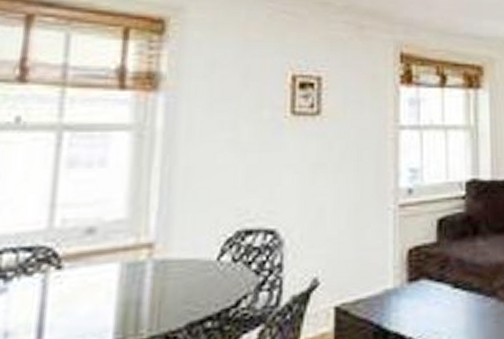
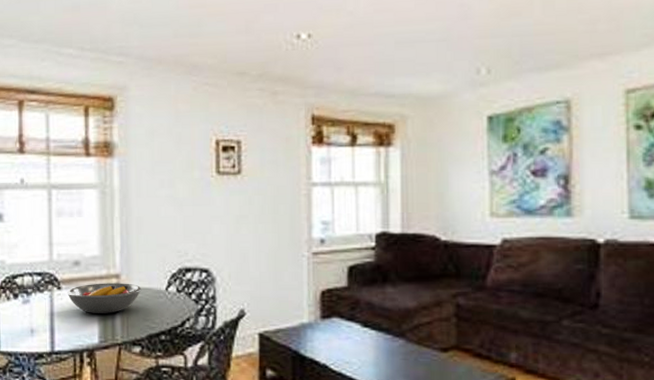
fruit bowl: none [71,254,184,300] -> present [67,283,142,314]

